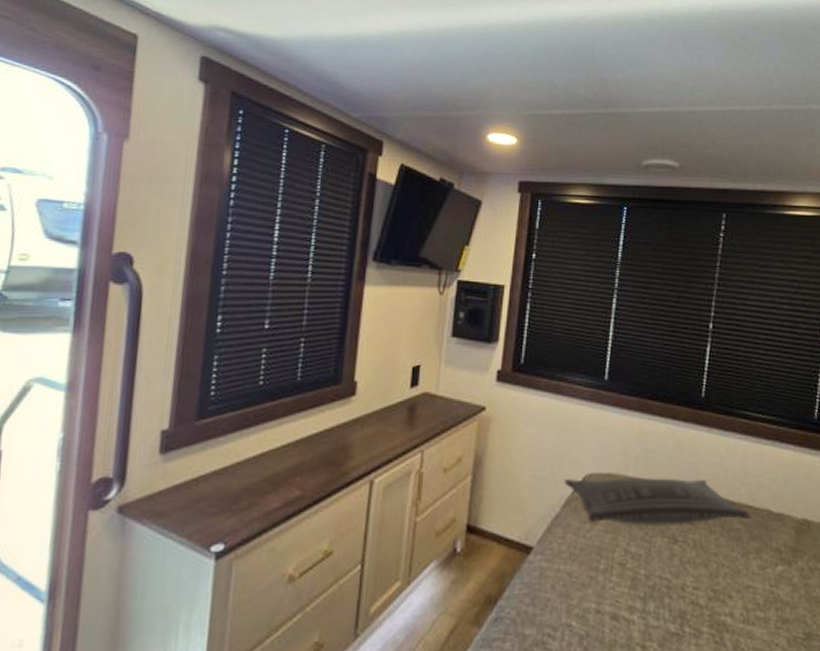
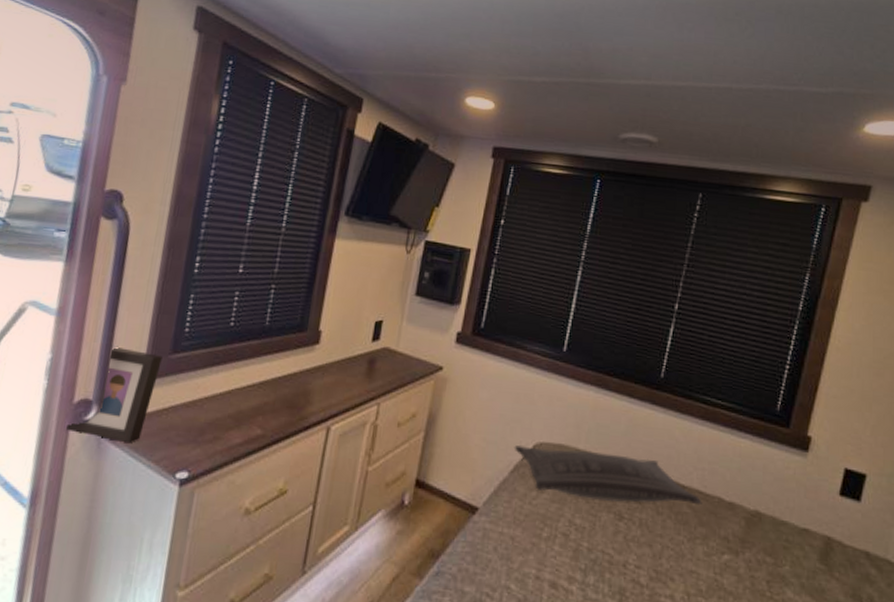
picture frame: none [83,419,188,519] -> present [65,347,163,442]

